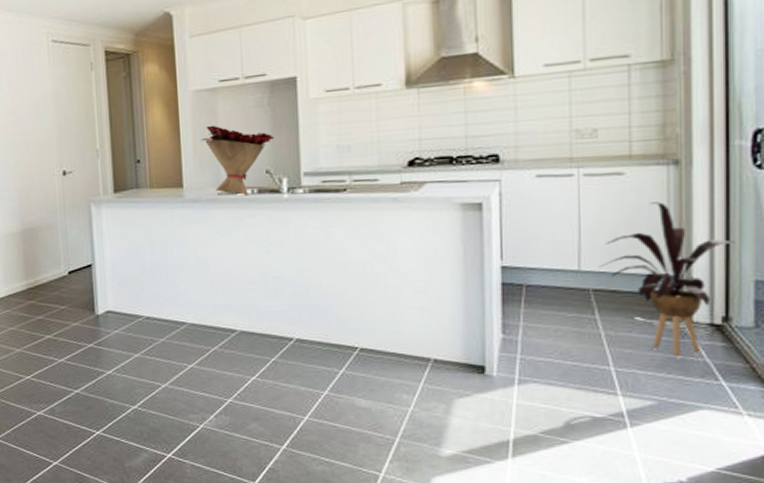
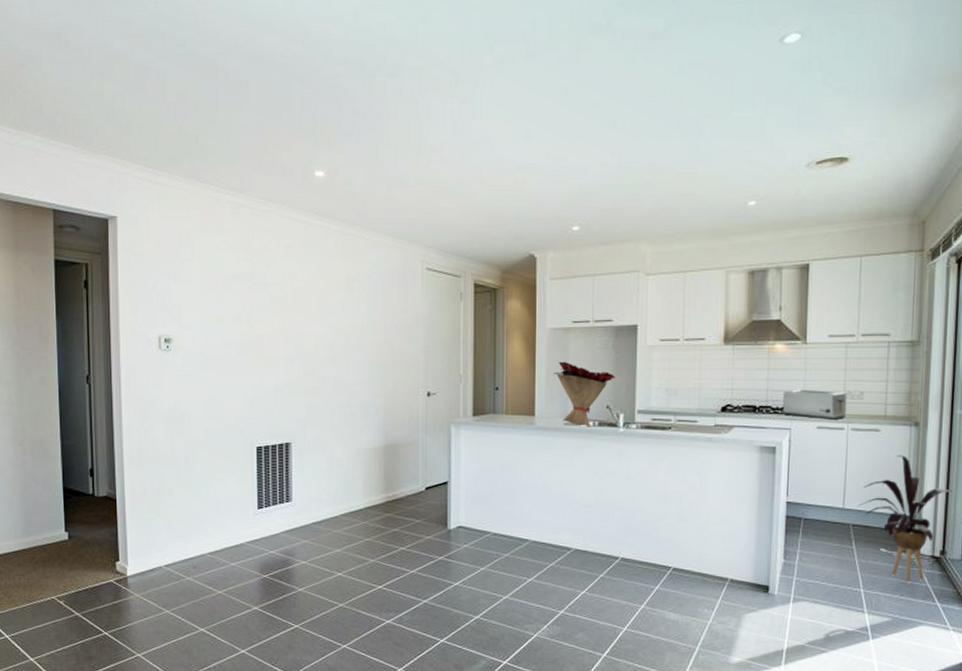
toaster: none [487,130,576,166] -> present [782,389,847,419]

